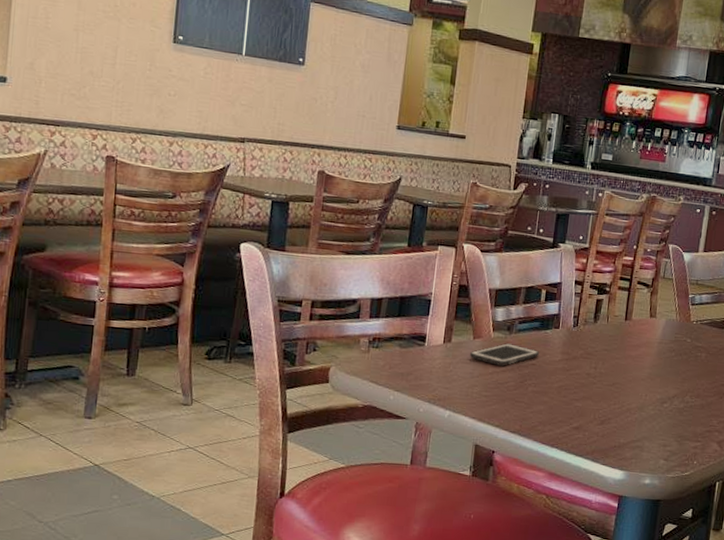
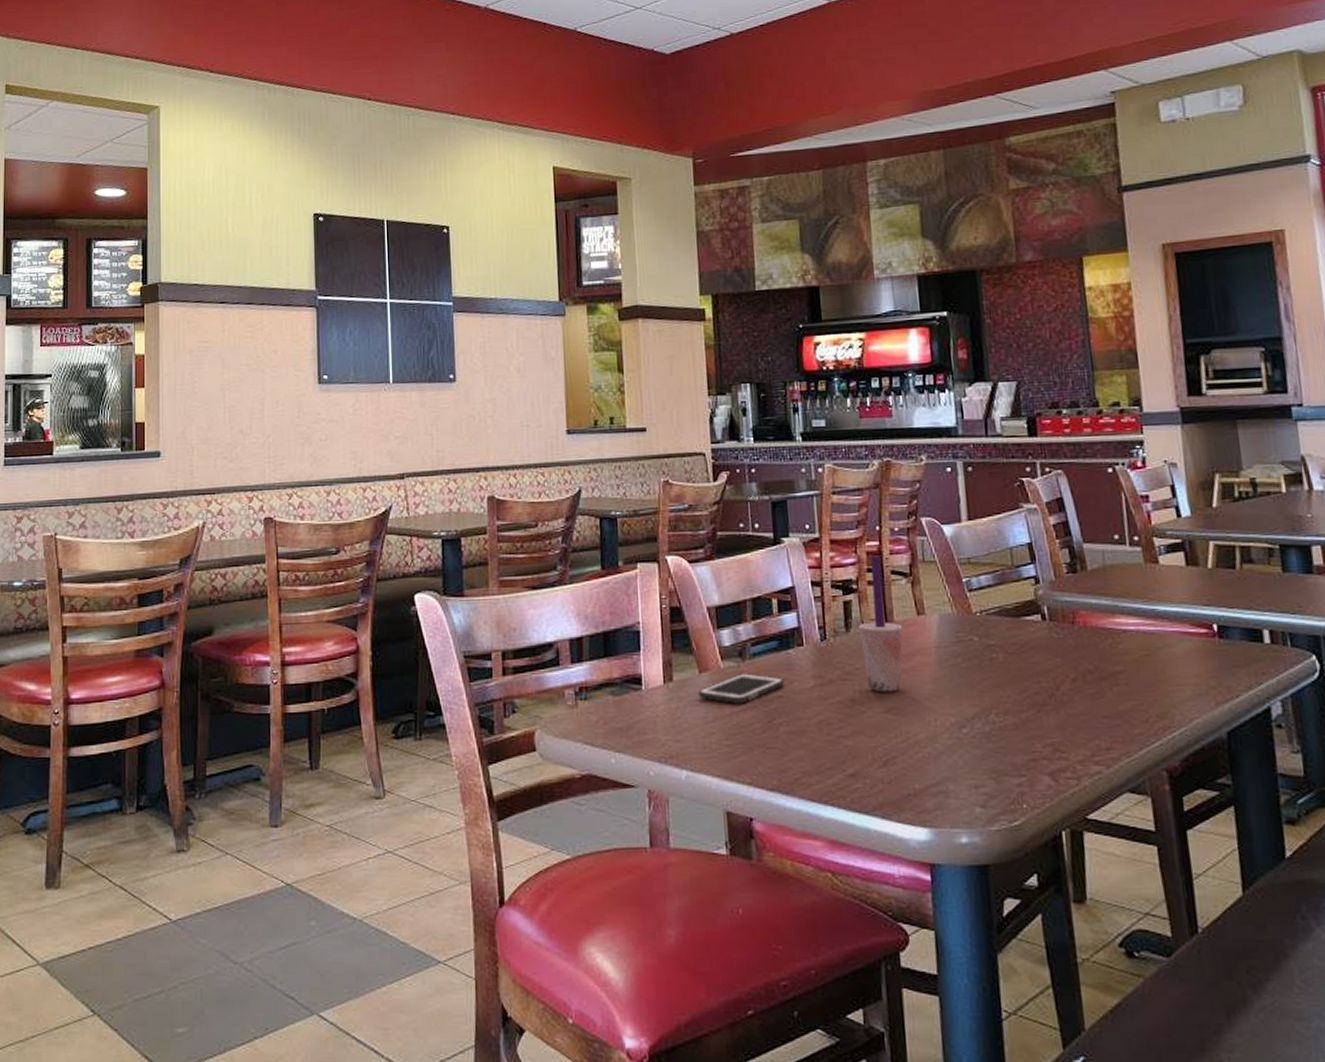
beverage cup: none [602,267,638,372] -> present [858,555,904,693]

